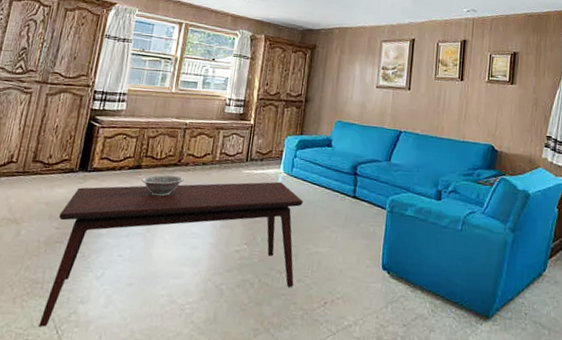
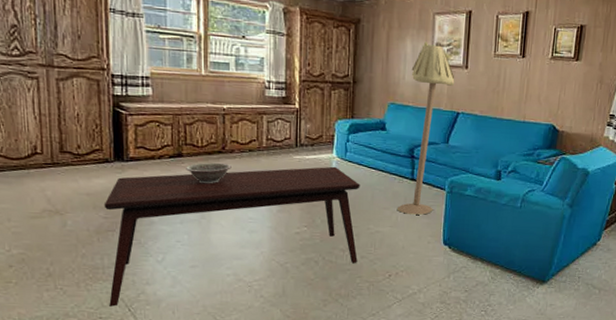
floor lamp: none [337,65,398,236] -> present [397,42,455,215]

